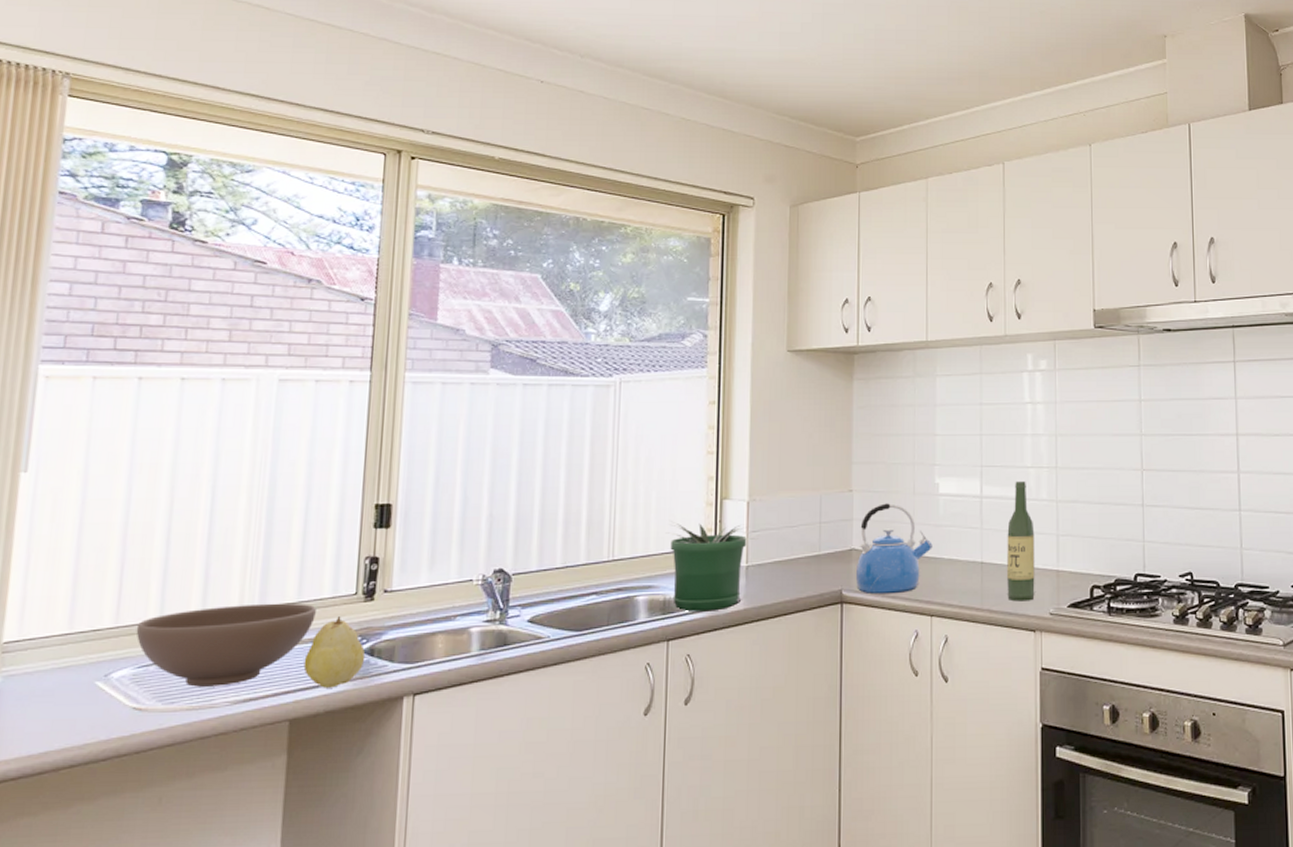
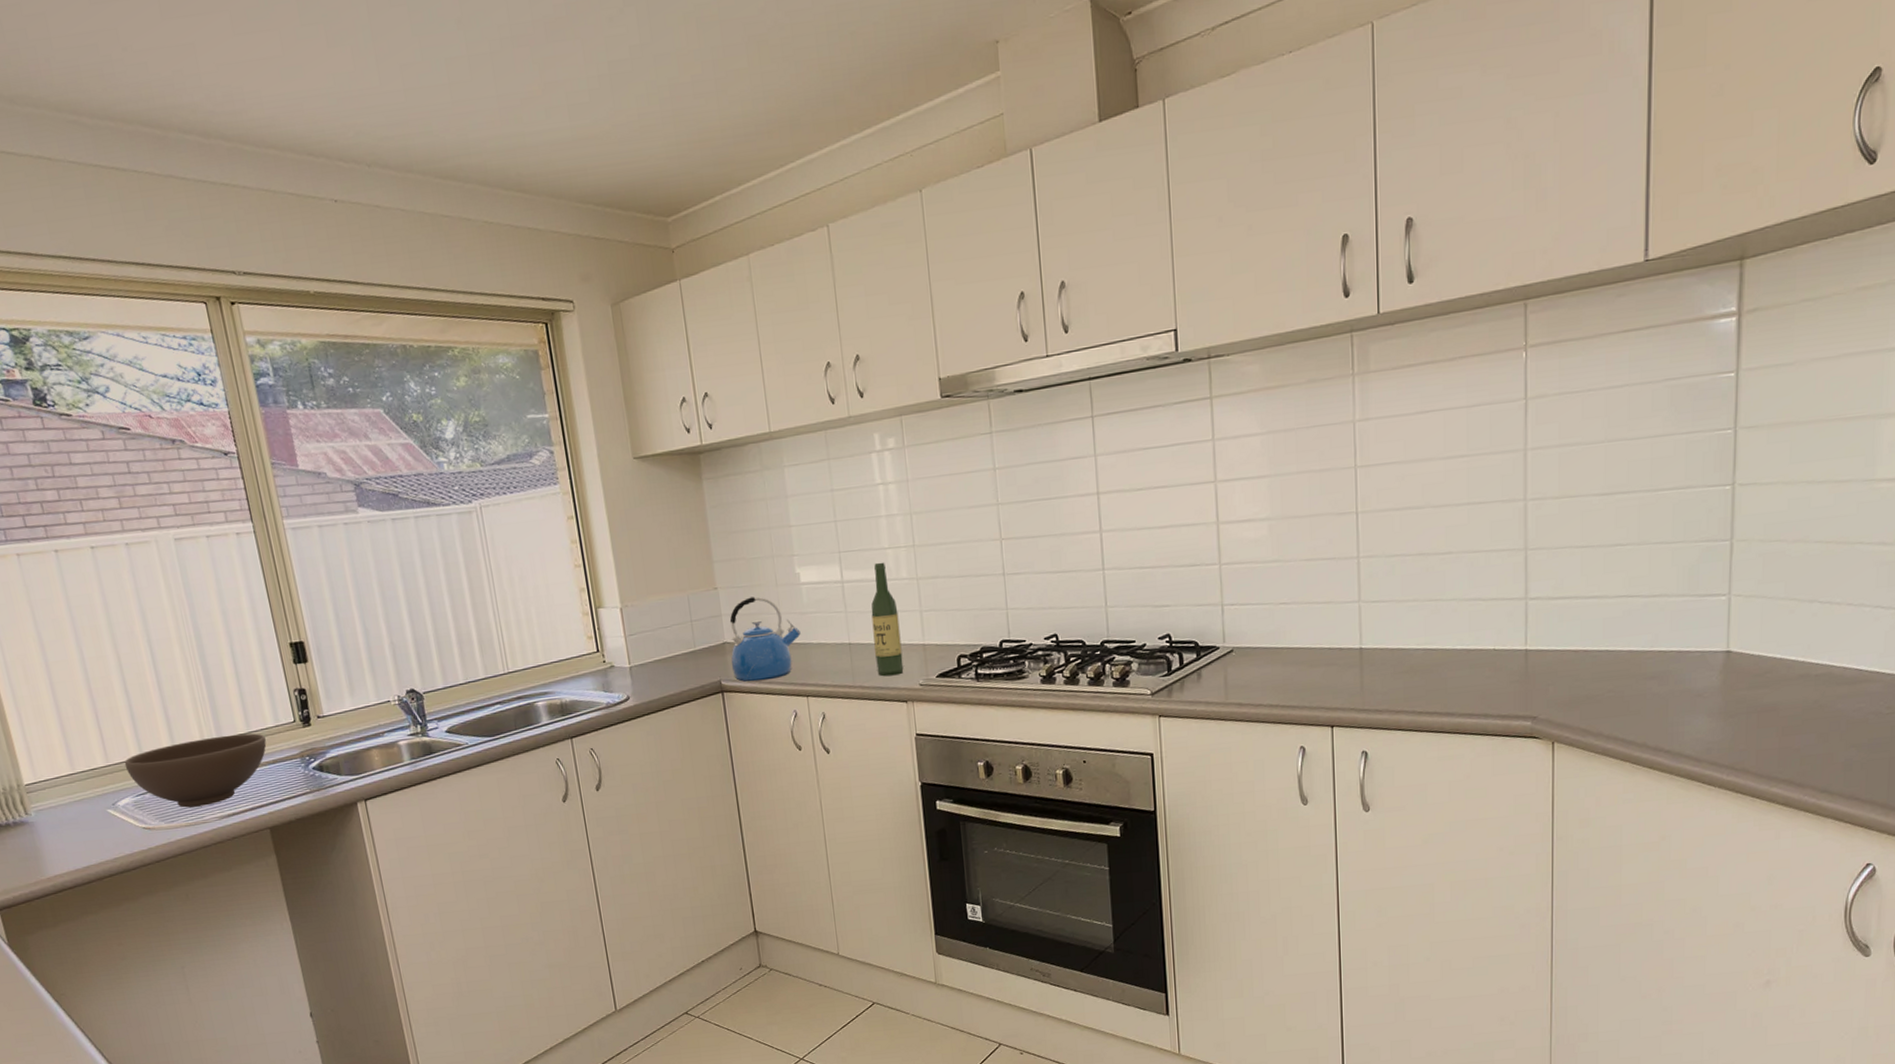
fruit: present [303,616,365,688] -> none [267,741,317,801]
planter: present [665,521,760,612] -> none [550,631,637,712]

